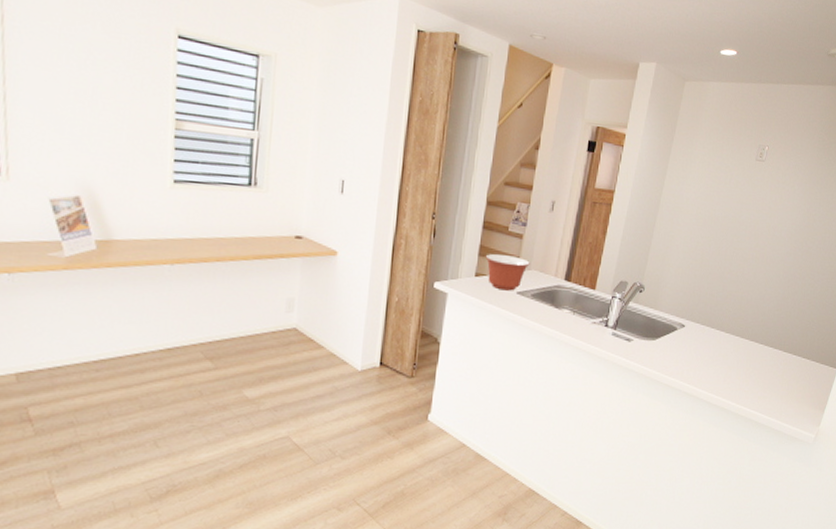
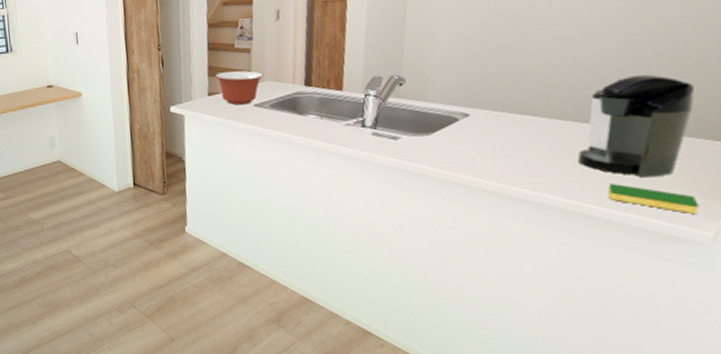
coffee maker: none [748,308,820,389] -> present [577,74,695,177]
dish sponge: none [762,392,810,421] -> present [608,182,700,215]

